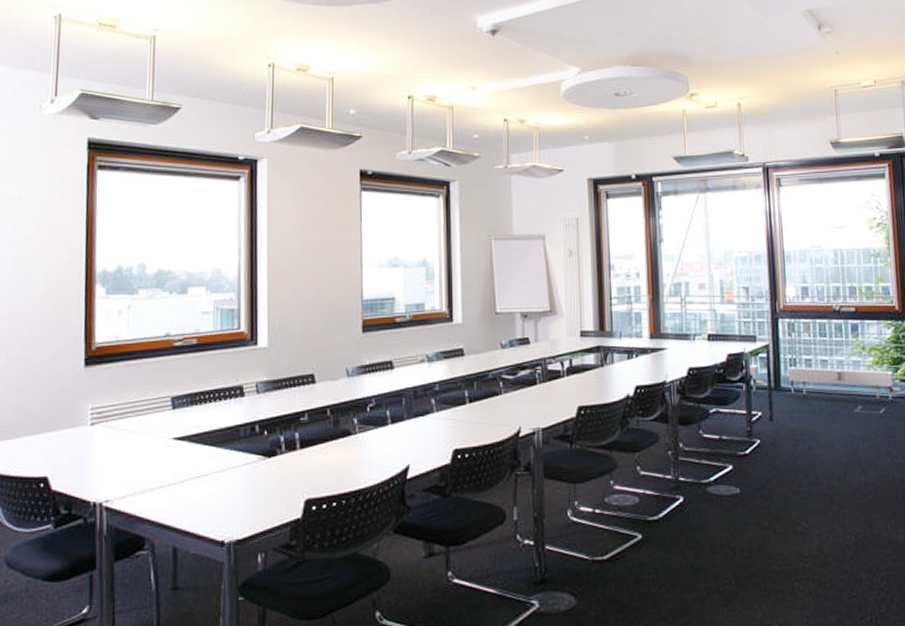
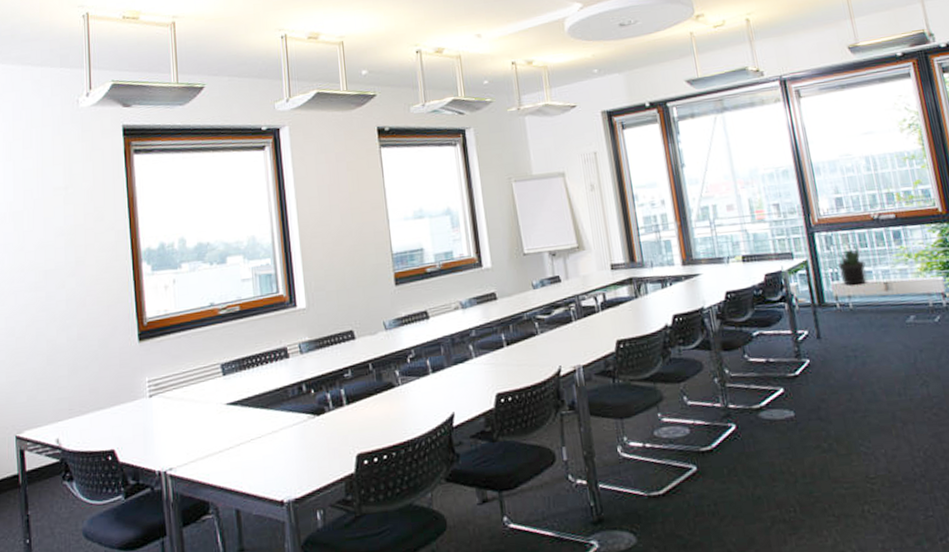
planter: none [796,334,823,372] -> present [837,244,867,285]

